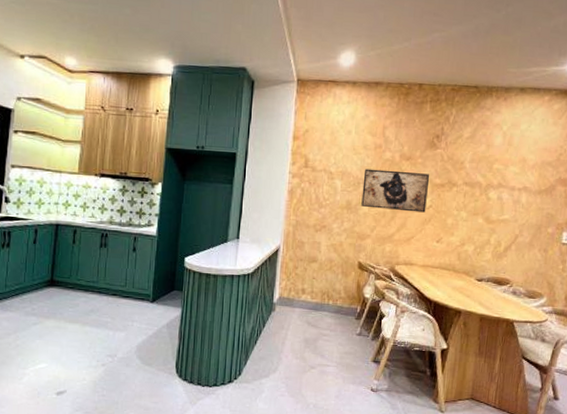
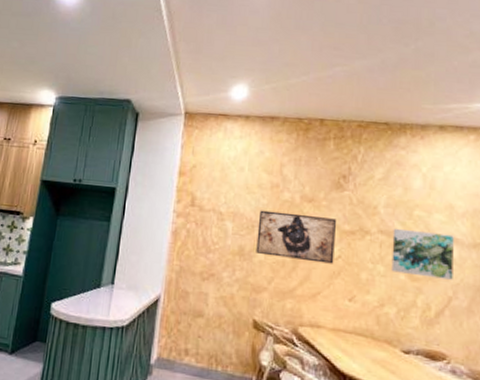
wall art: none [472,181,524,221] -> present [391,229,454,280]

